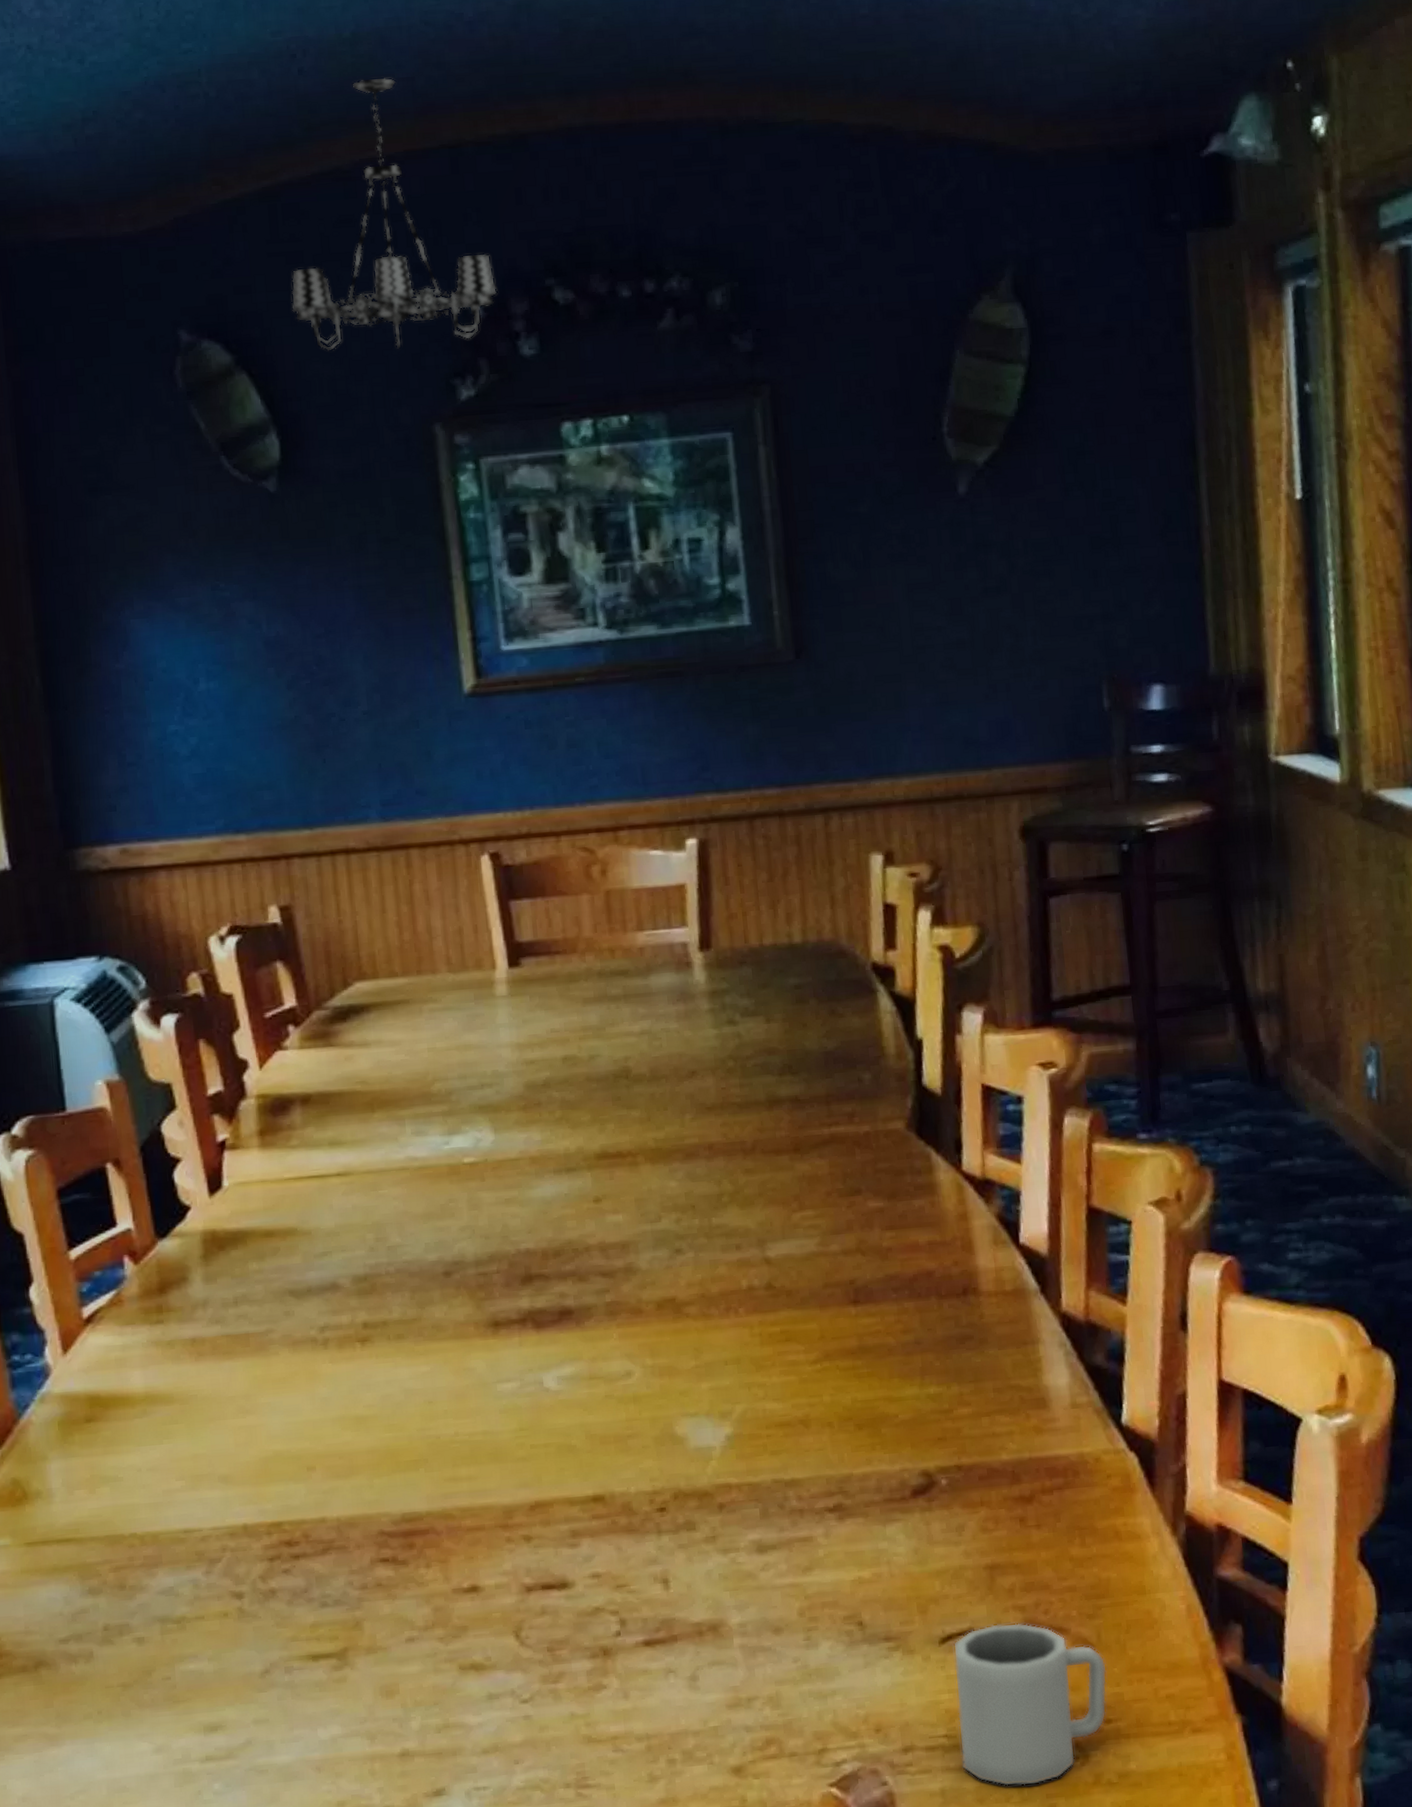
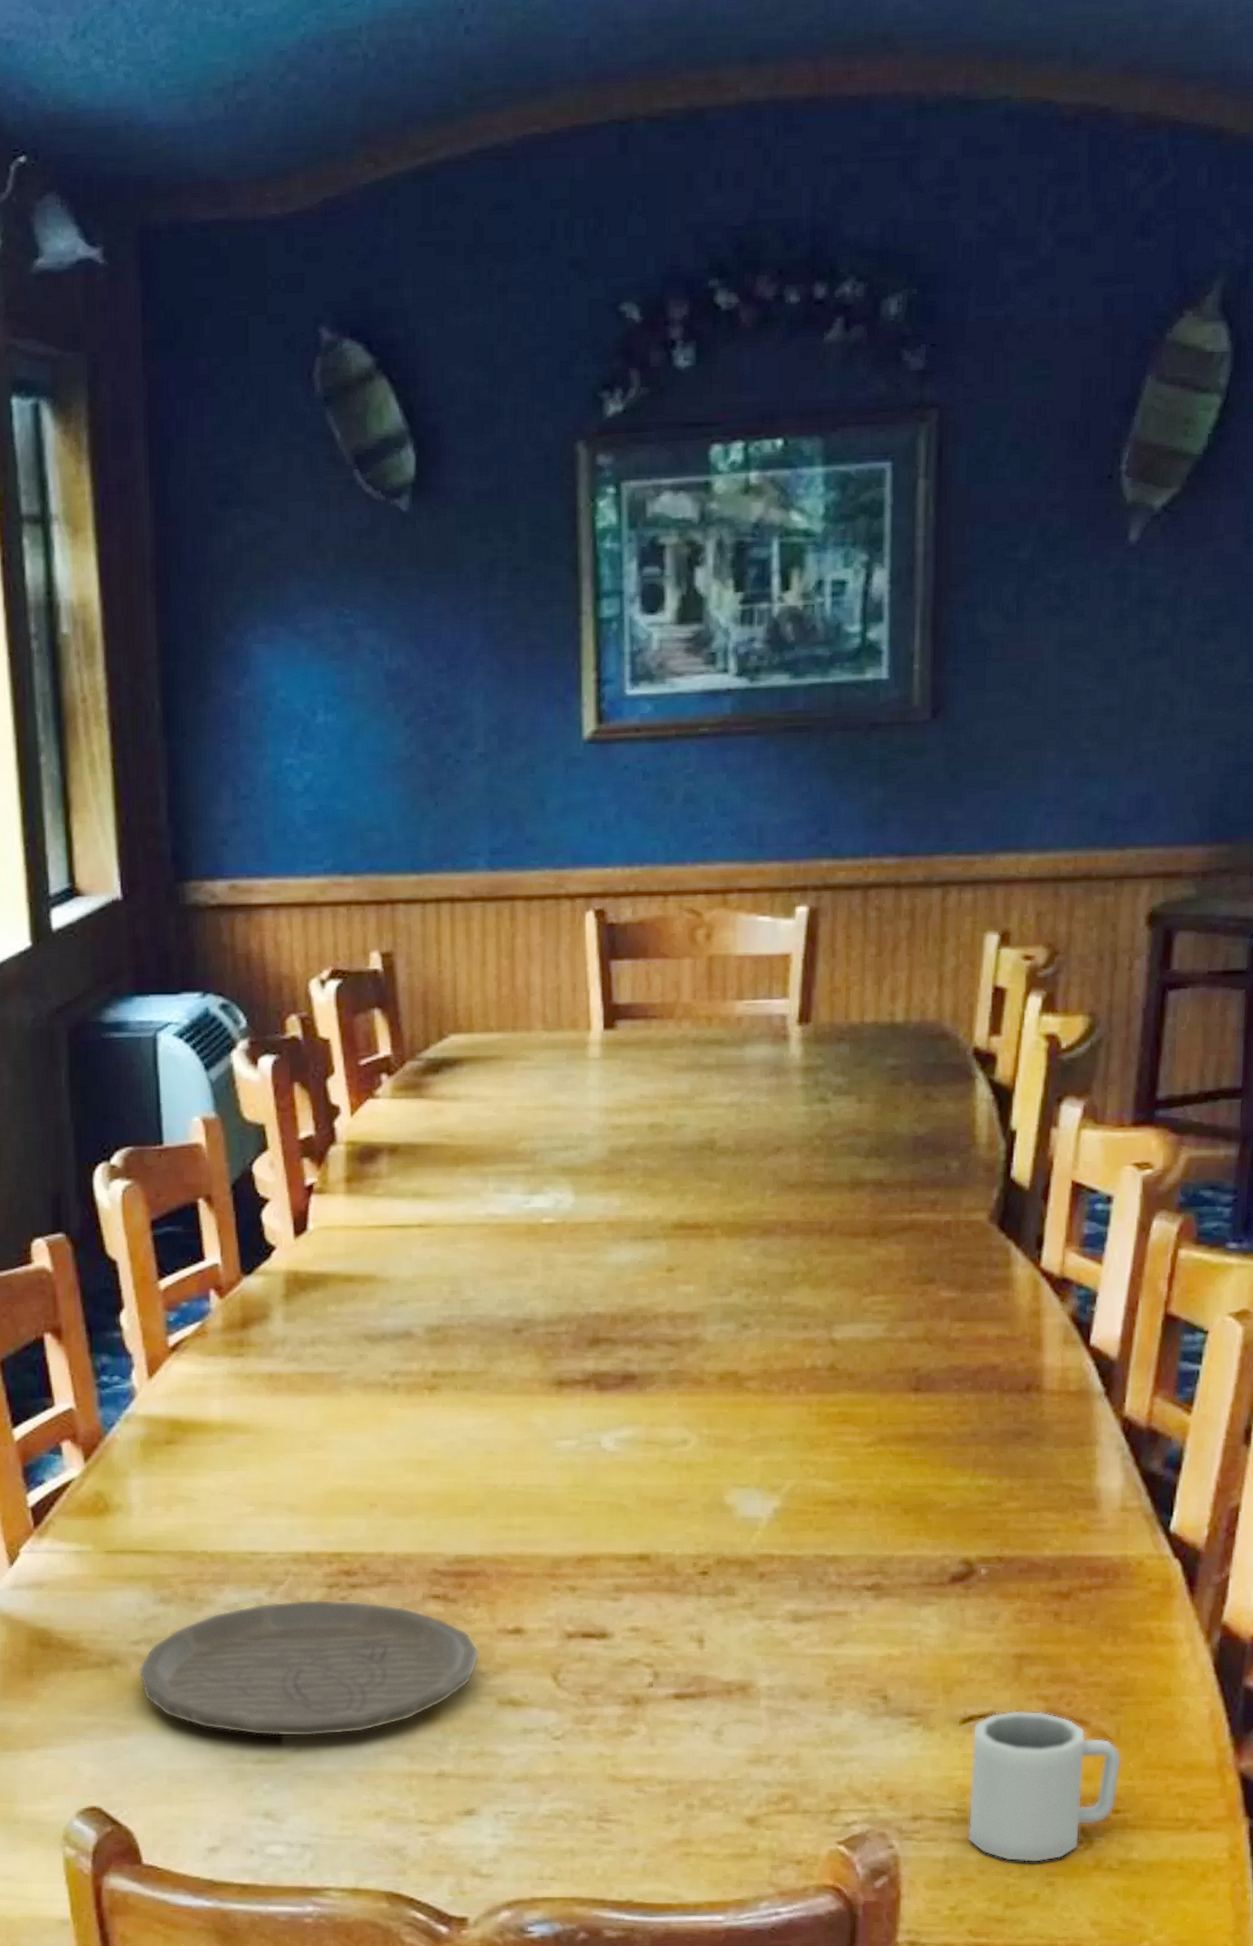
plate: none [68,1572,436,1731] -> present [138,1599,480,1737]
chandelier: present [292,77,497,351] -> none [439,38,656,356]

